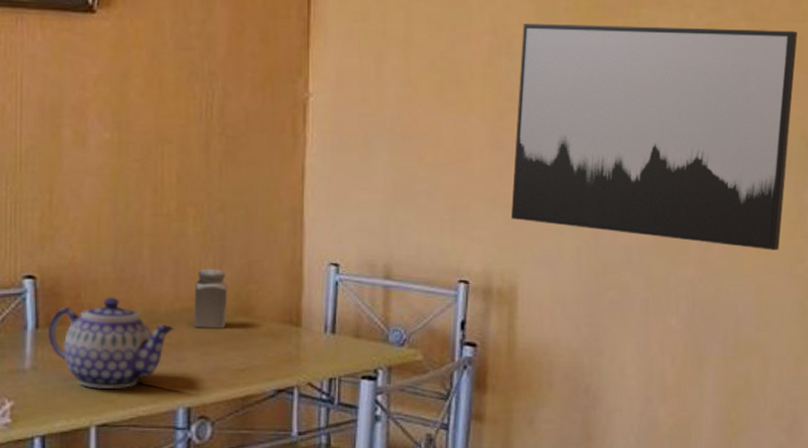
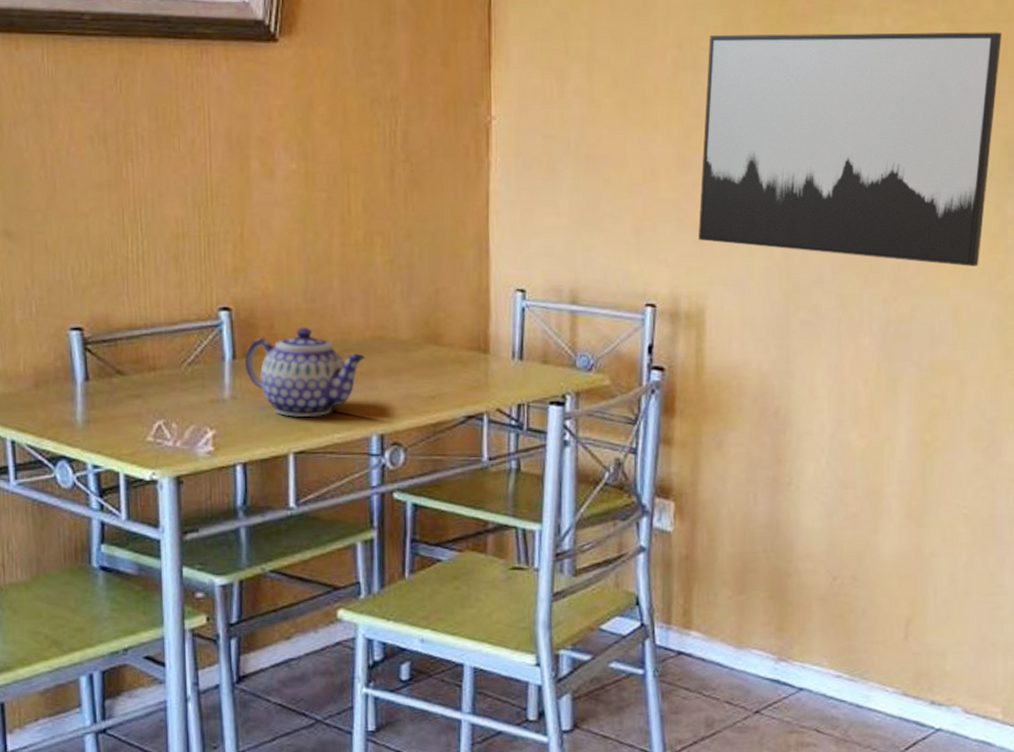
salt shaker: present [194,268,227,329] -> none [383,297,416,358]

